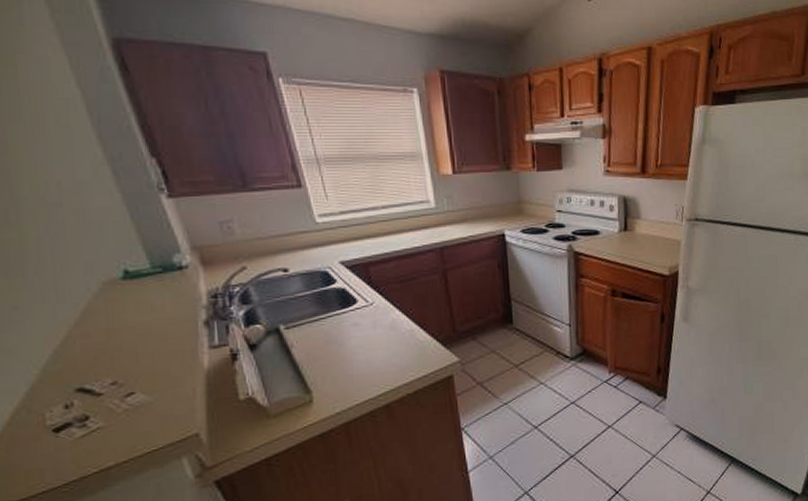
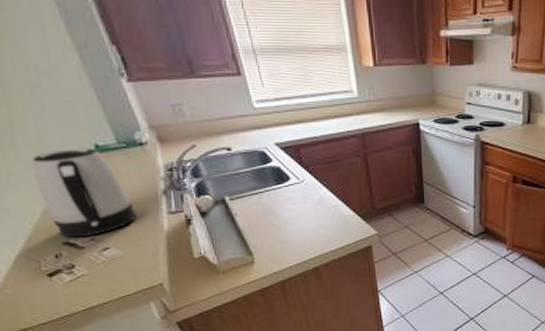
kettle: none [45,274,171,383] -> present [32,147,137,238]

